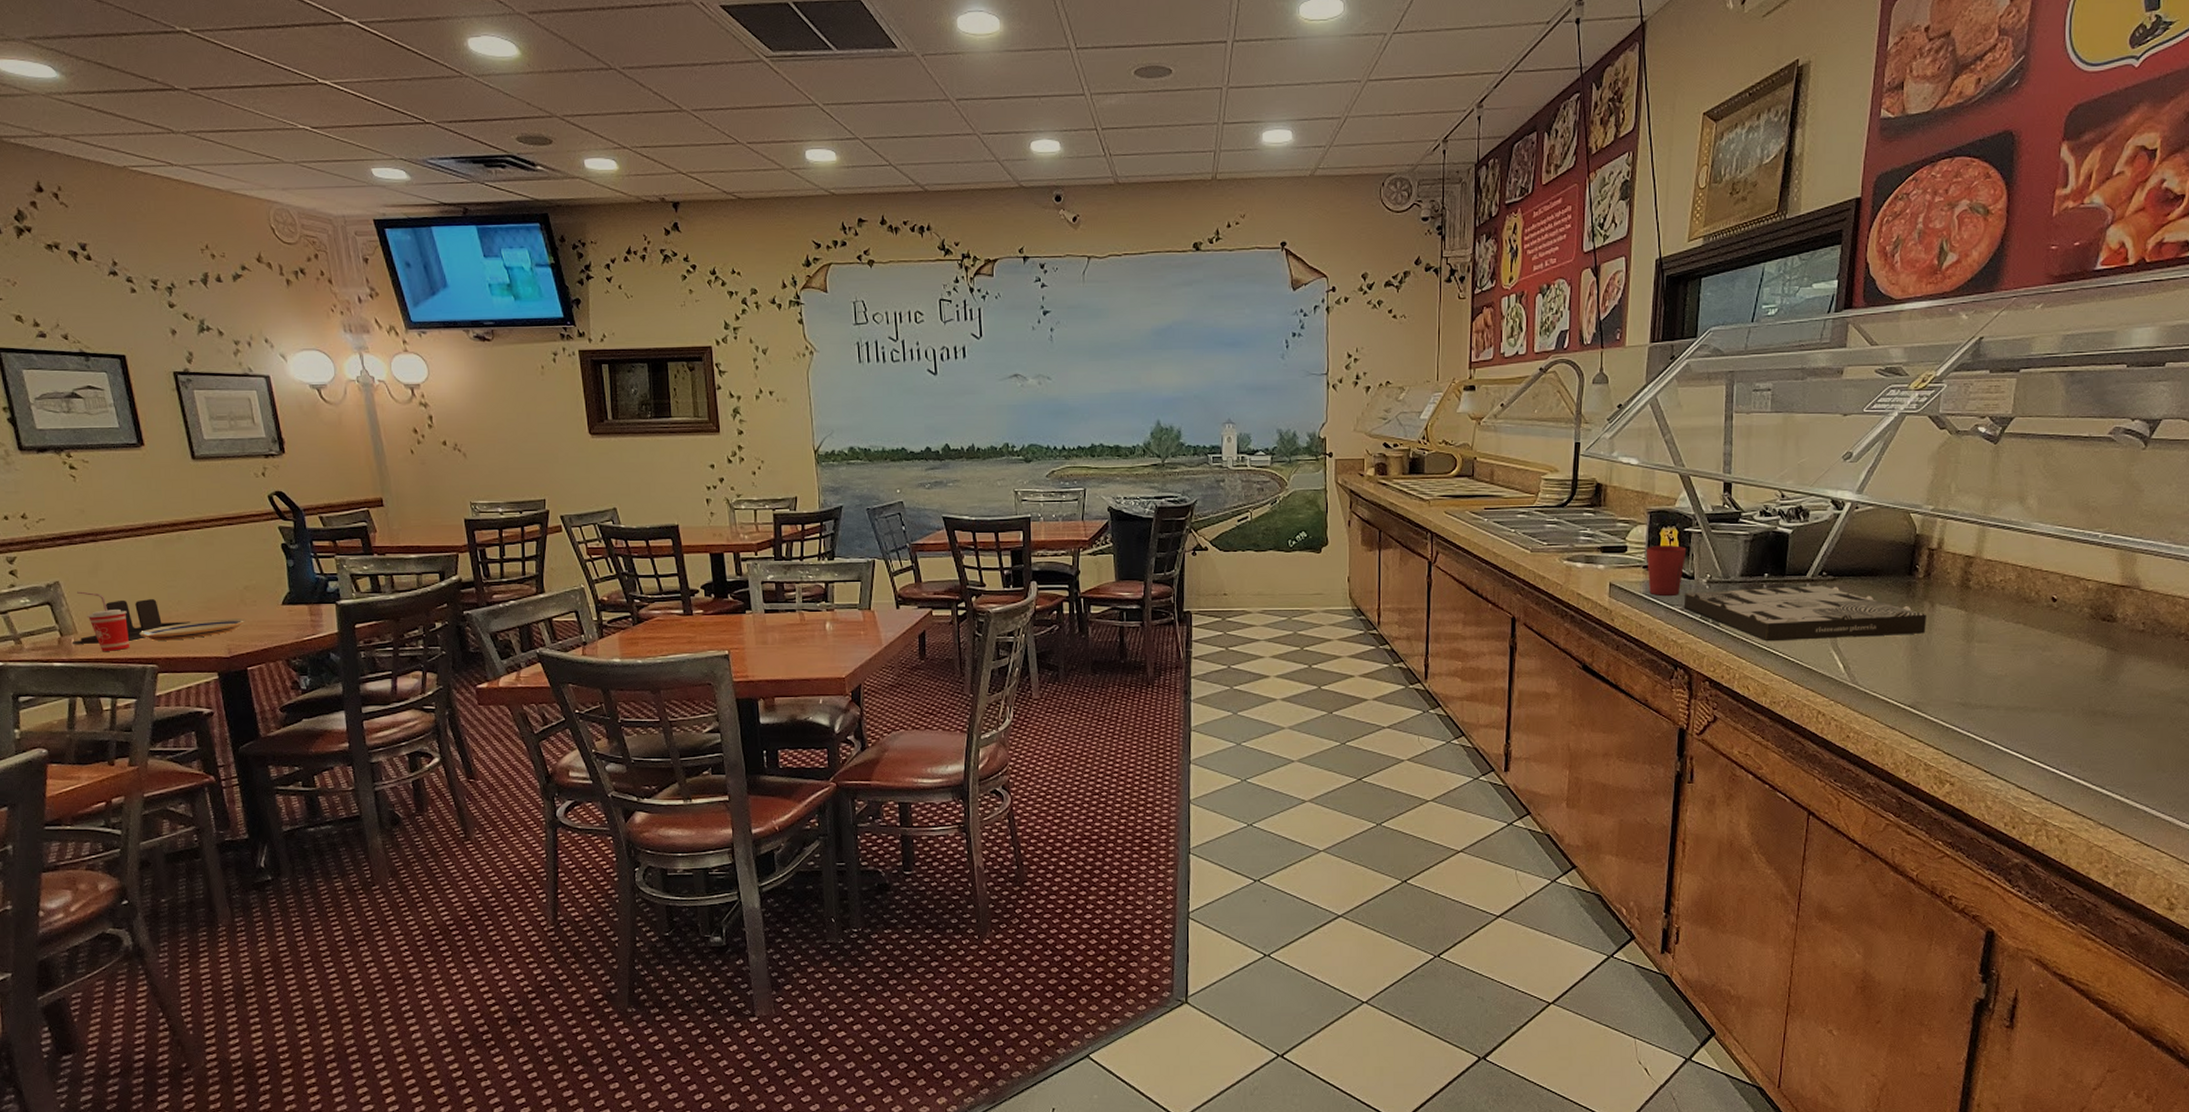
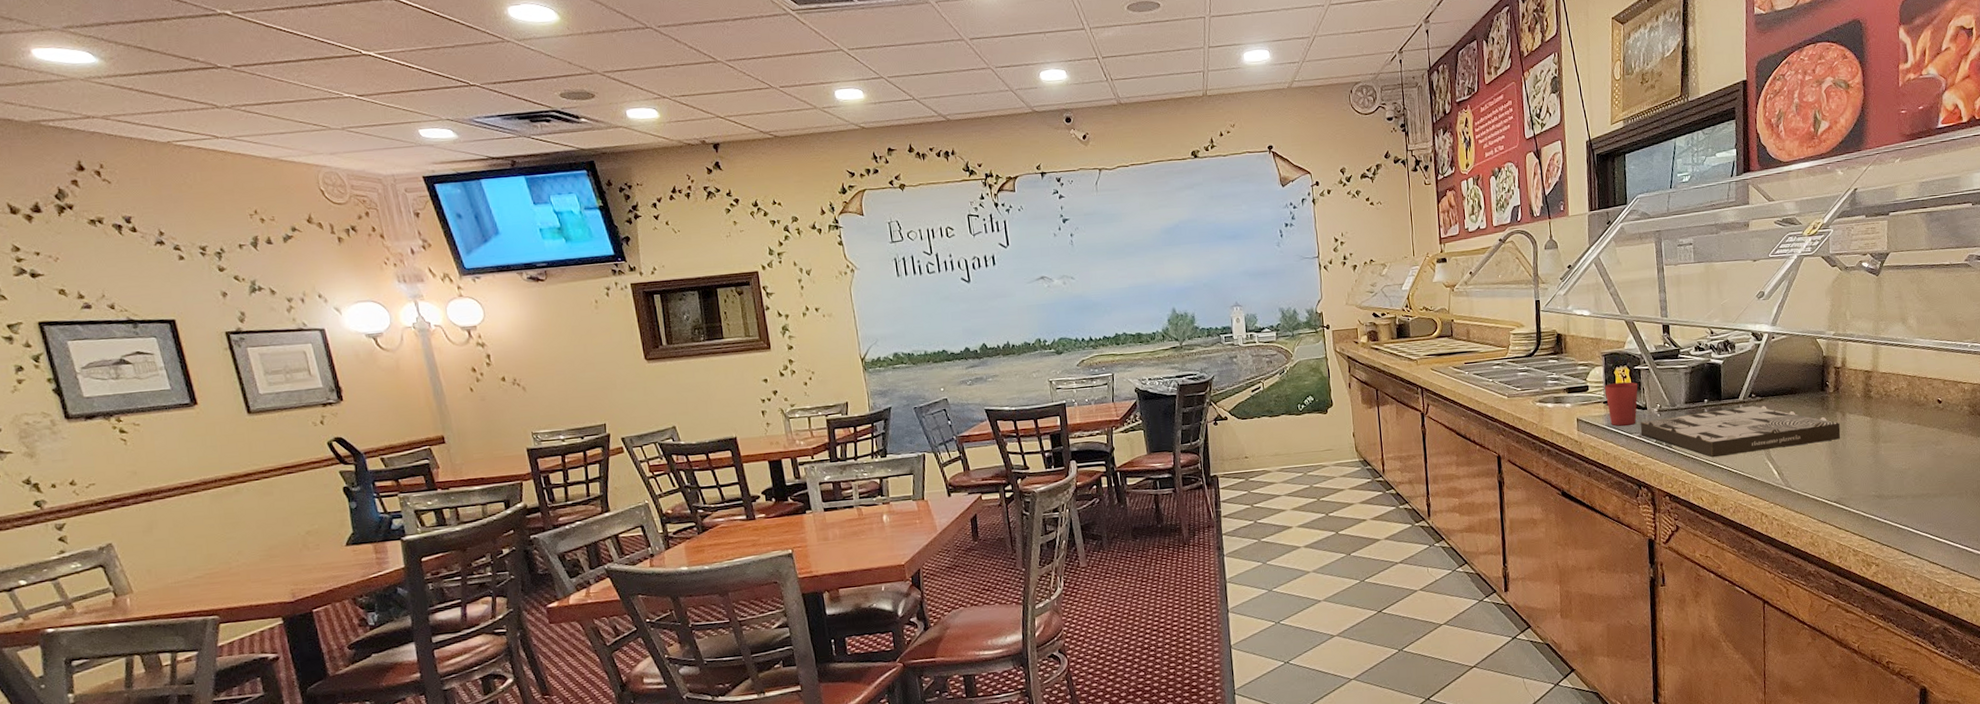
napkin holder: present [72,599,191,644] -> none [127,552,253,604]
beverage cup: present [77,591,130,651] -> none [131,551,189,608]
plate: present [139,618,246,641] -> none [198,562,310,593]

